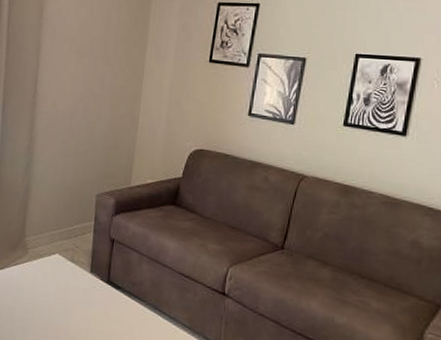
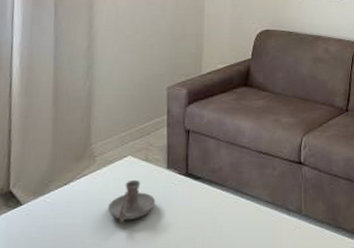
candle holder: none [35,276,78,314] -> present [108,179,156,223]

